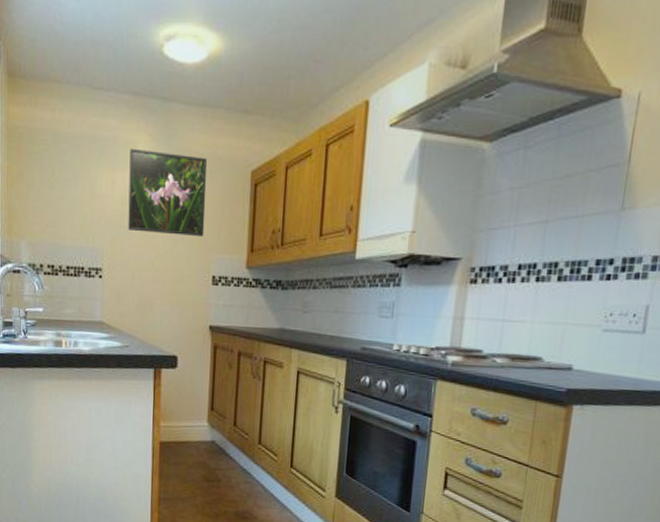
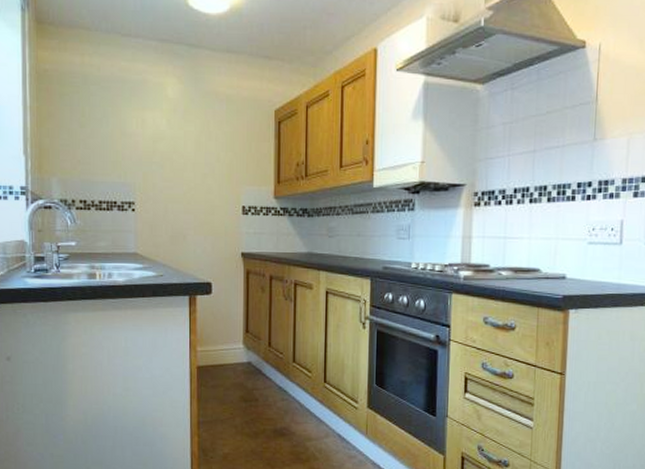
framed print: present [128,148,208,238] -> none [159,89,234,171]

